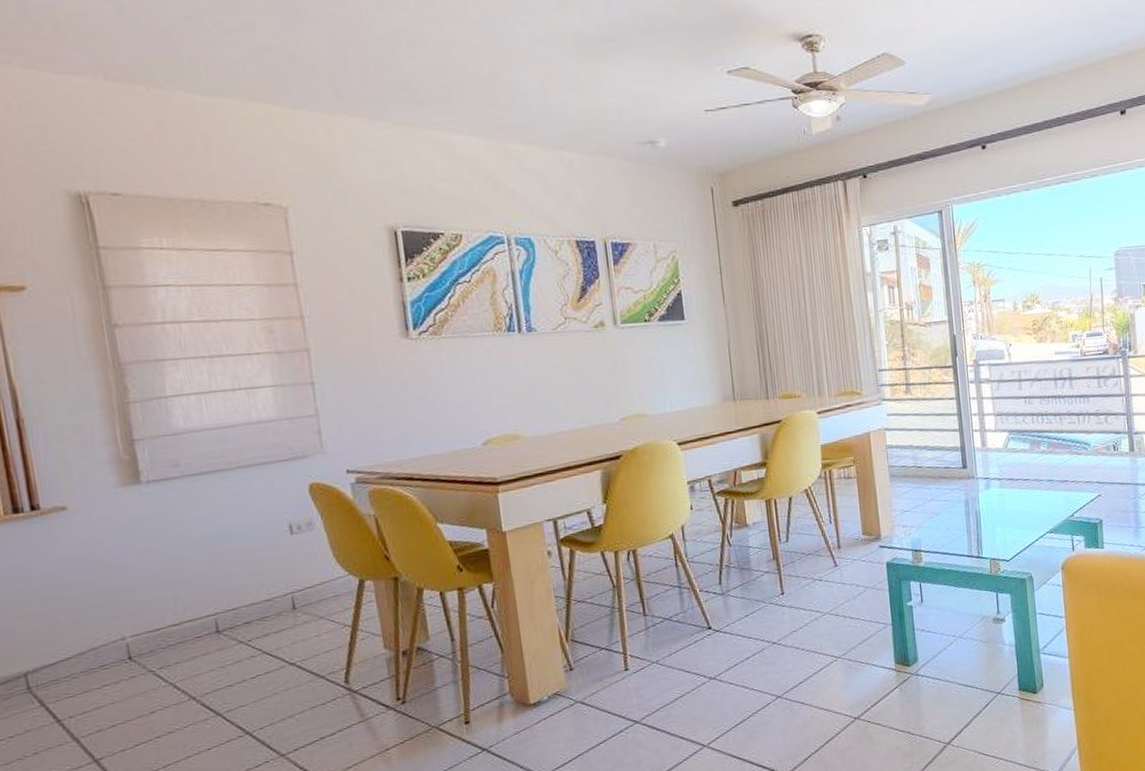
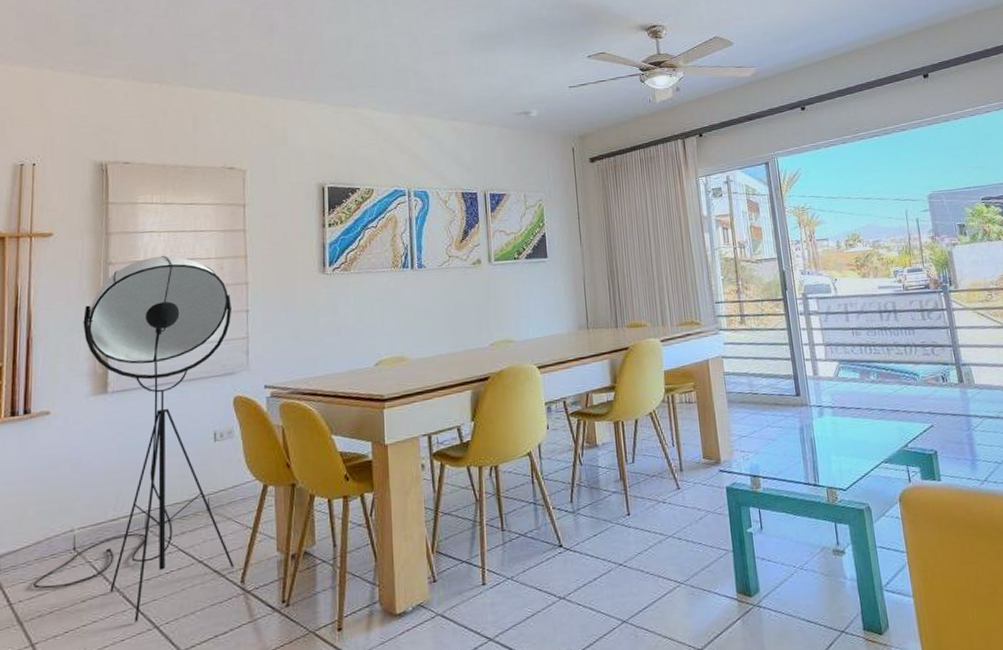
floor lamp: none [84,316,334,730] -> present [34,256,234,622]

